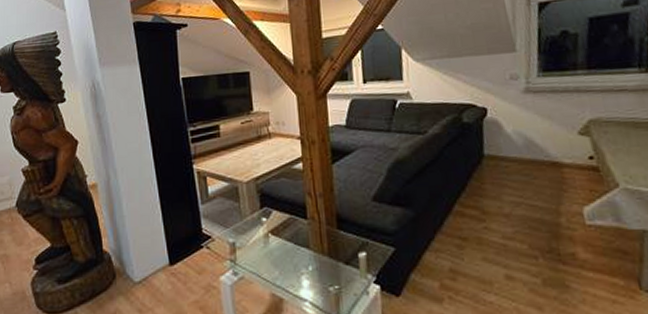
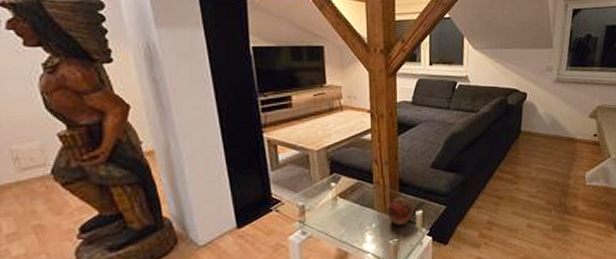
decorative ball: none [323,234,356,269] -> present [385,196,414,225]

